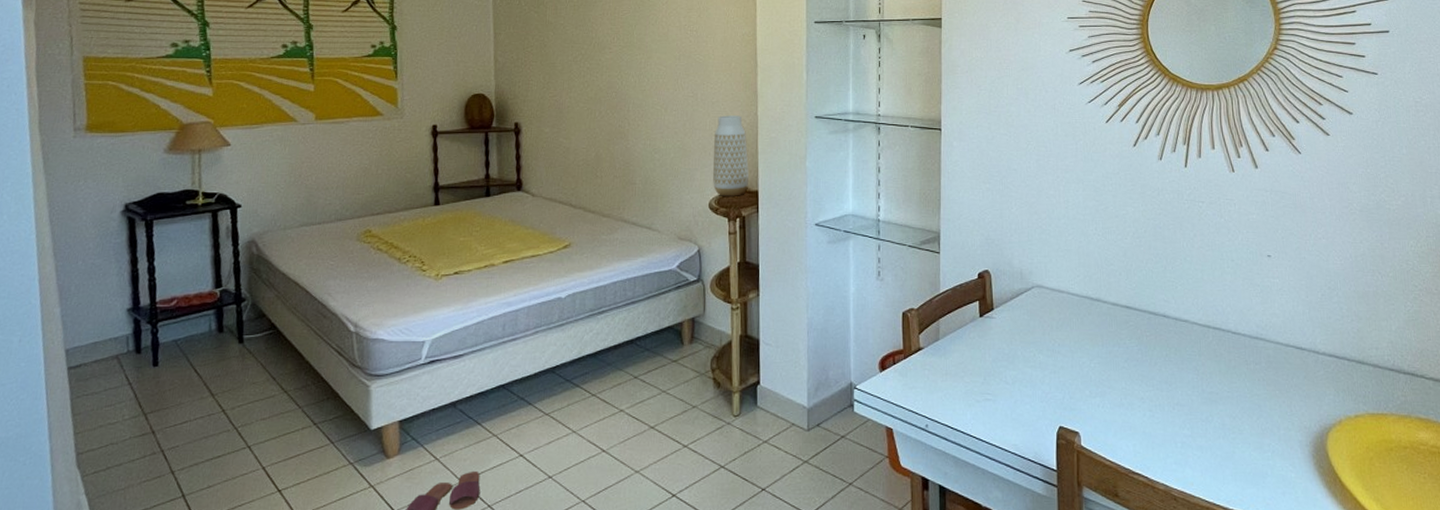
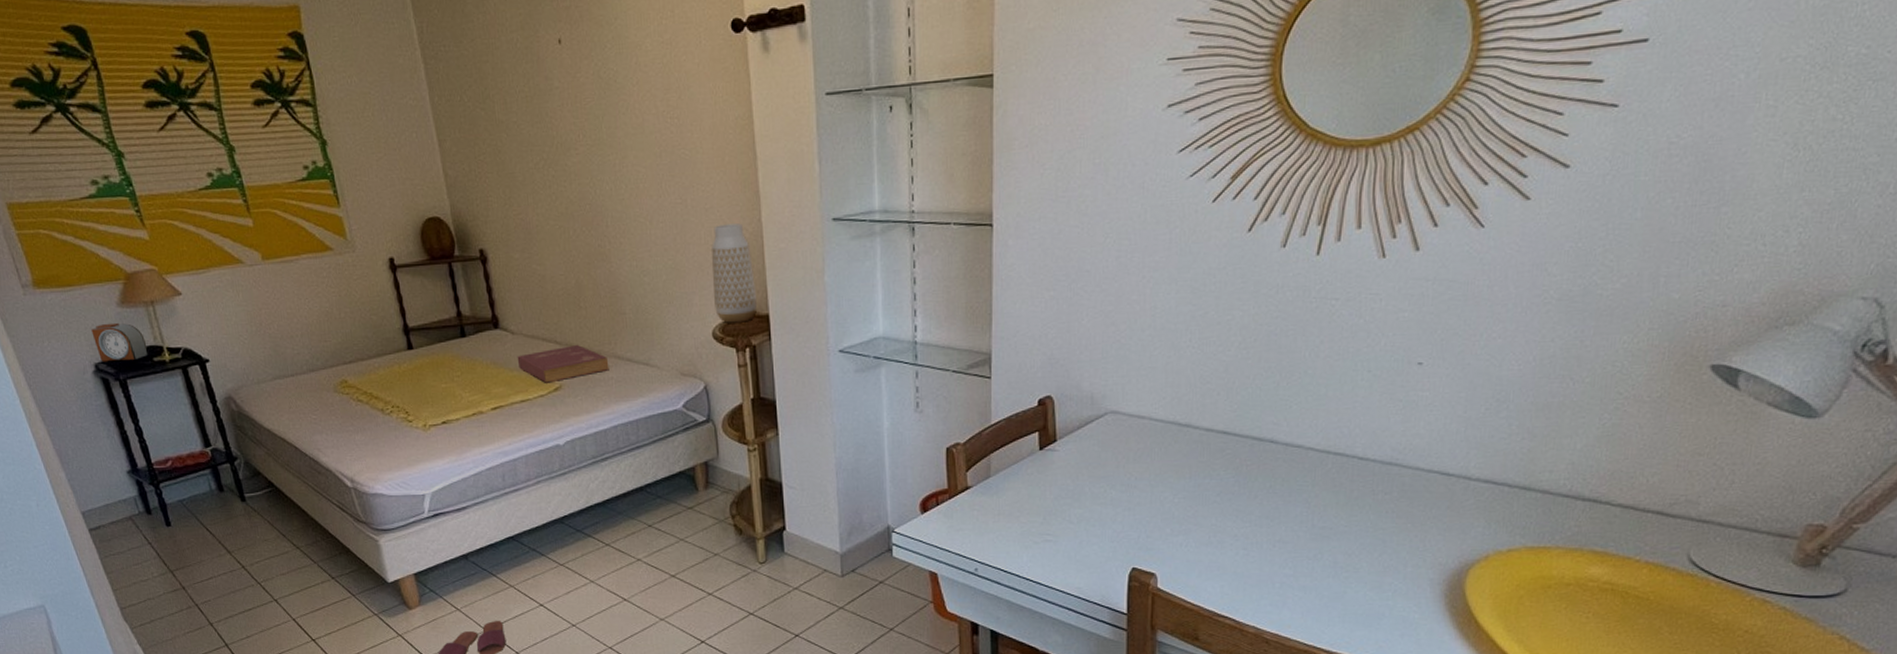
alarm clock: none [131,167,184,203] -> present [91,322,150,362]
book: none [533,209,616,241] -> present [517,345,609,383]

